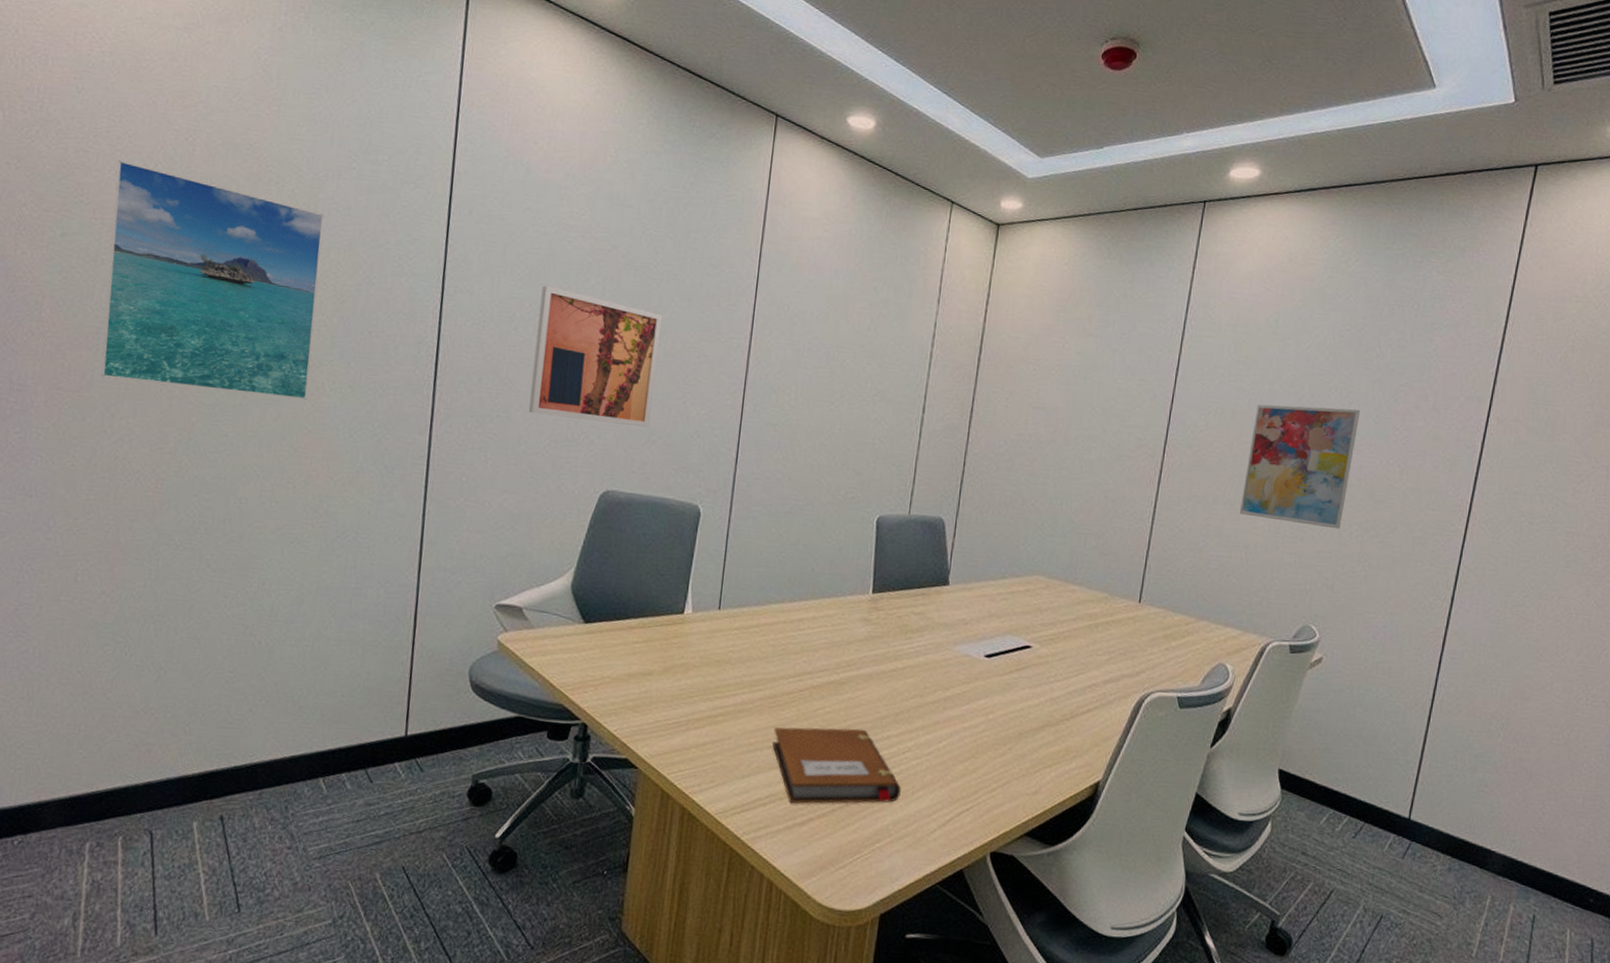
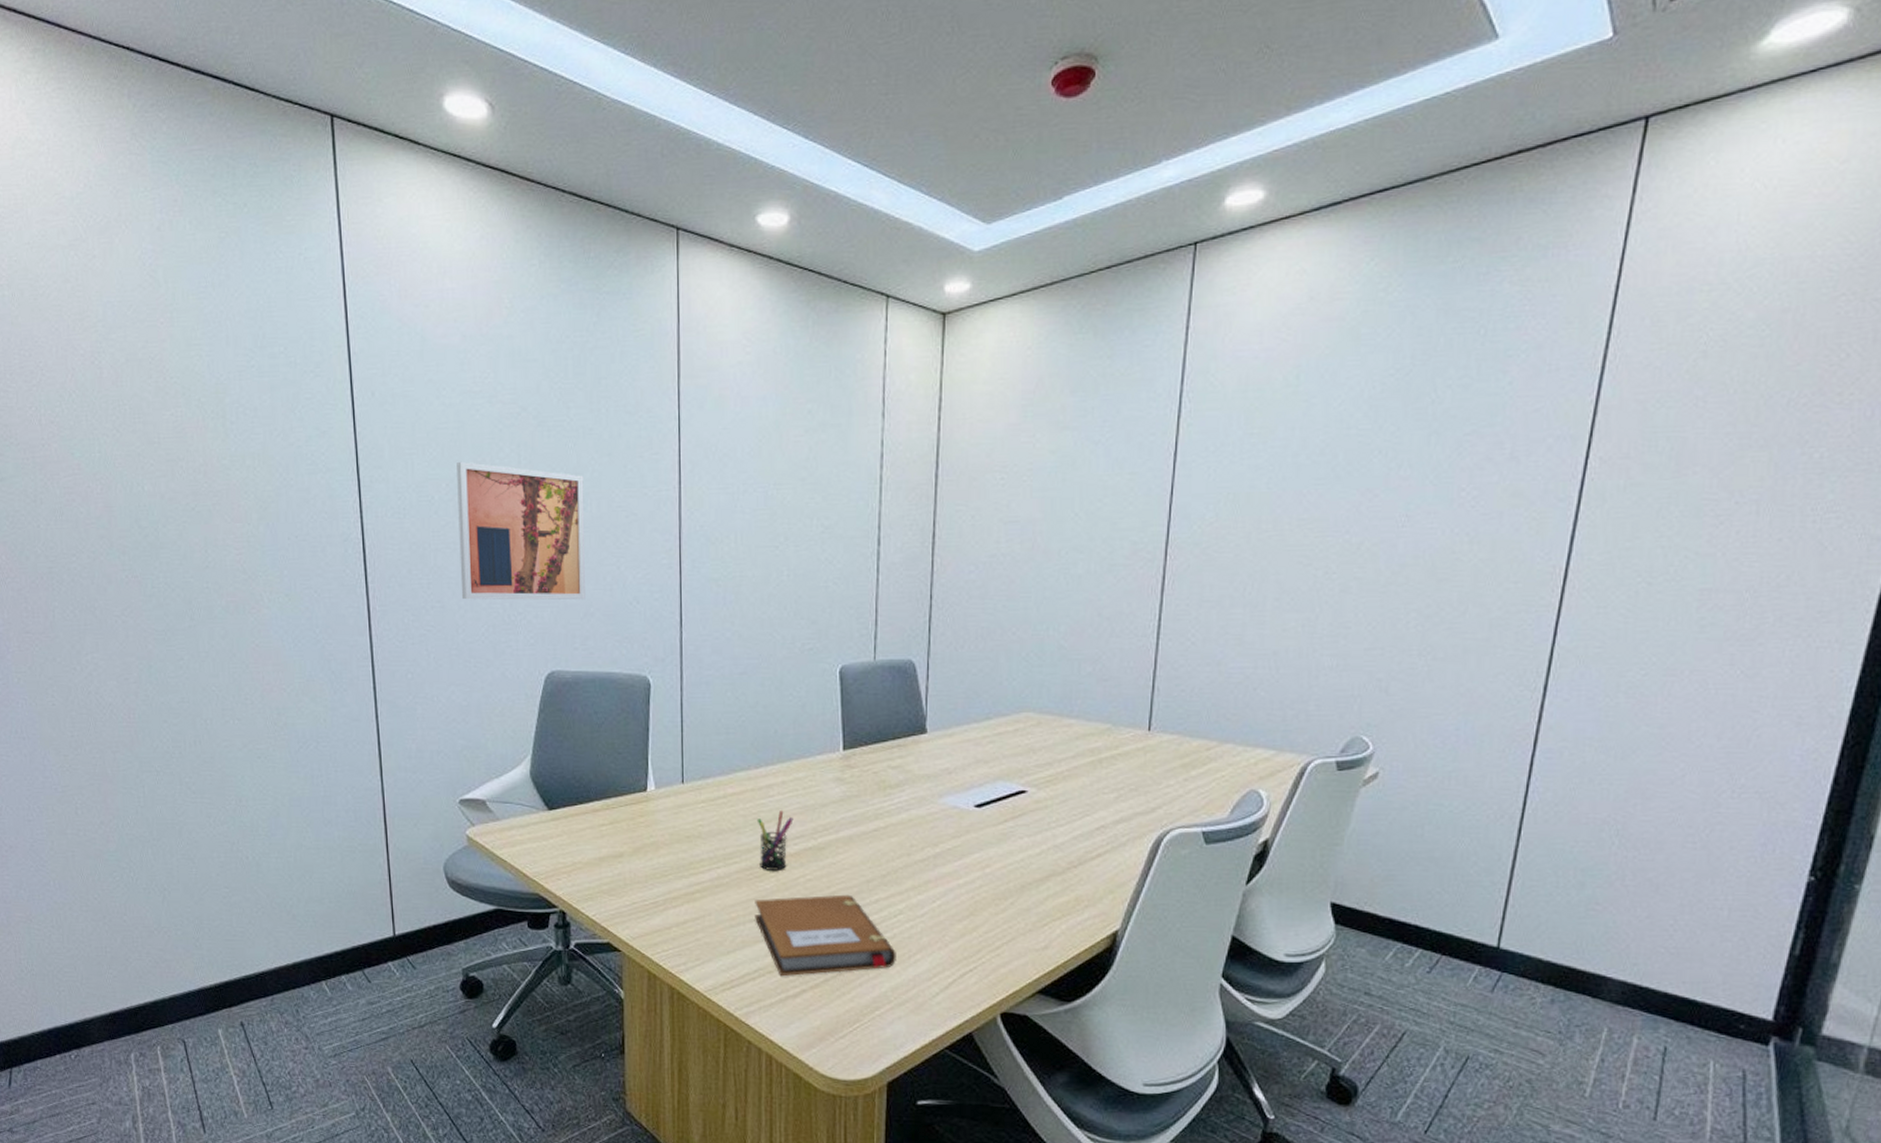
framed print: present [101,160,324,400] -> none [36,395,249,616]
pen holder: none [783,644,820,701] -> present [756,811,794,870]
wall art: present [1239,404,1361,529] -> none [1264,471,1414,620]

